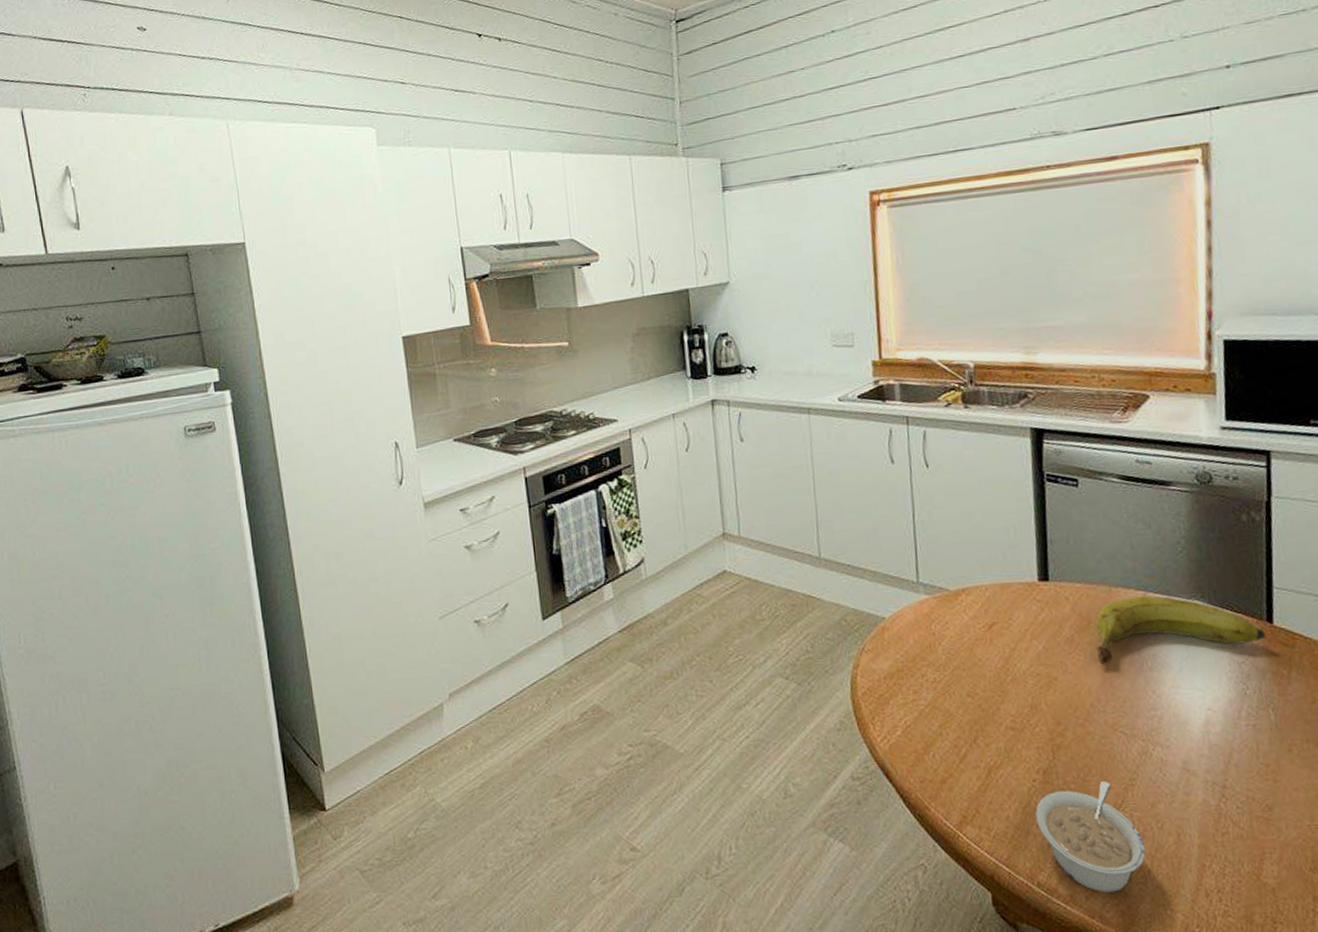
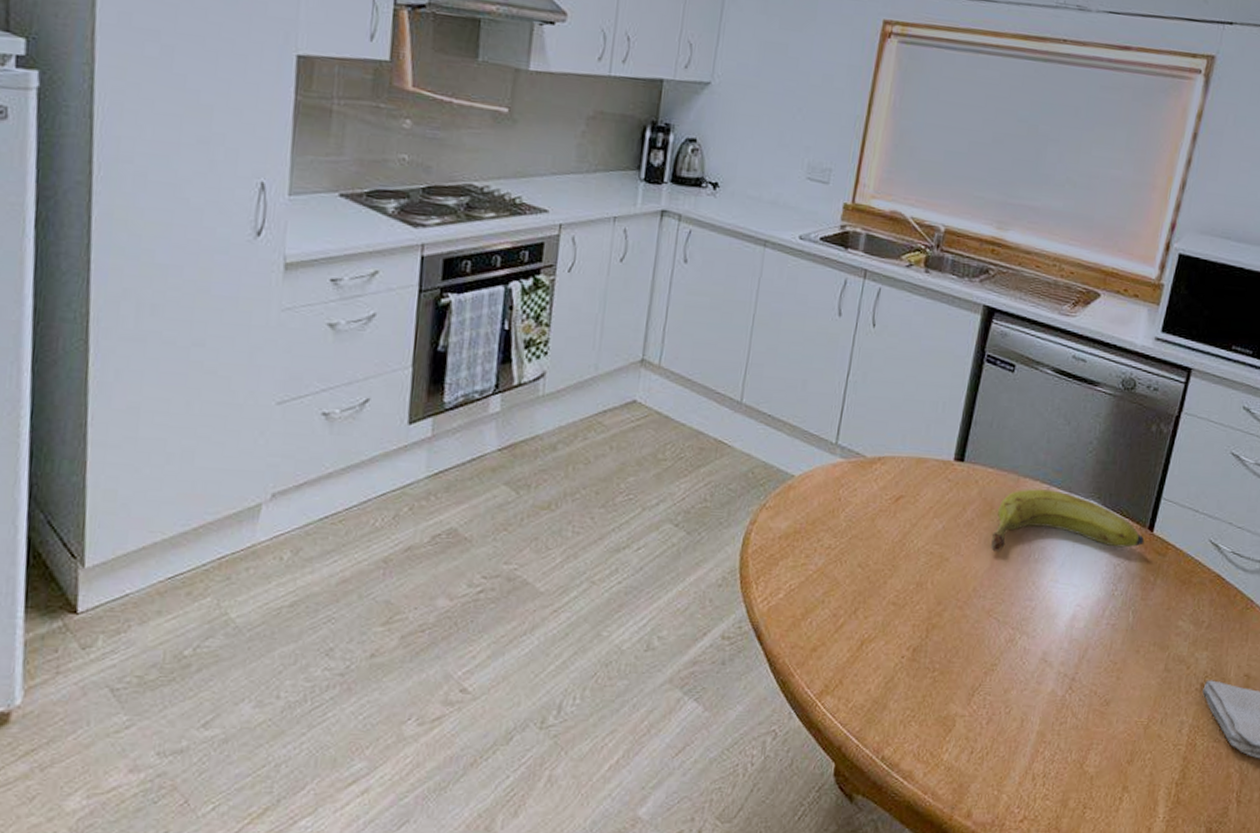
legume: present [1035,781,1146,893] -> none [895,664,990,771]

